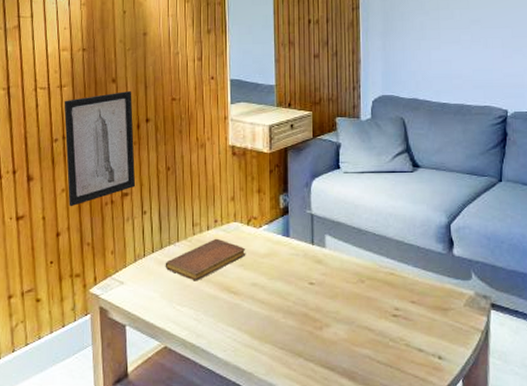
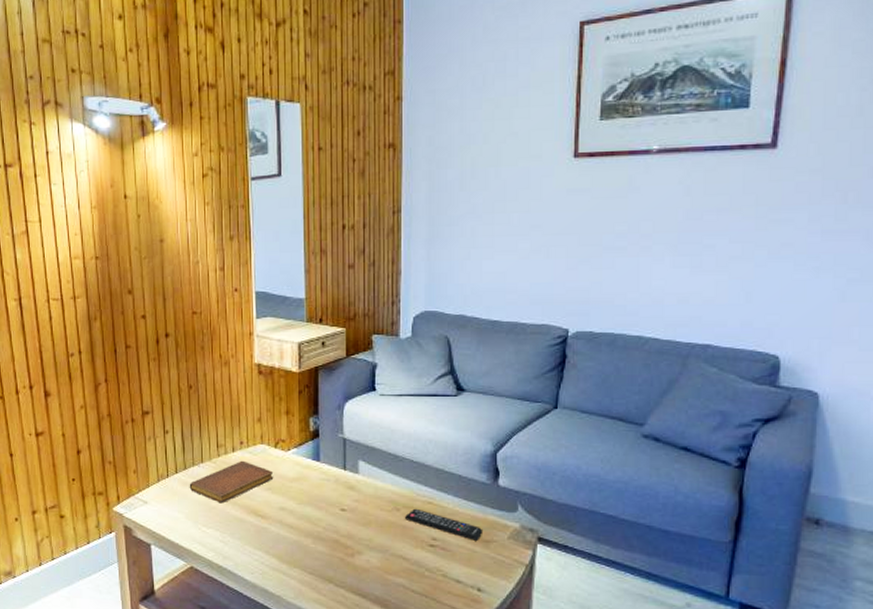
wall art: present [64,91,136,207] -> none [78,304,157,425]
remote control: none [369,279,441,309] -> present [405,508,482,541]

